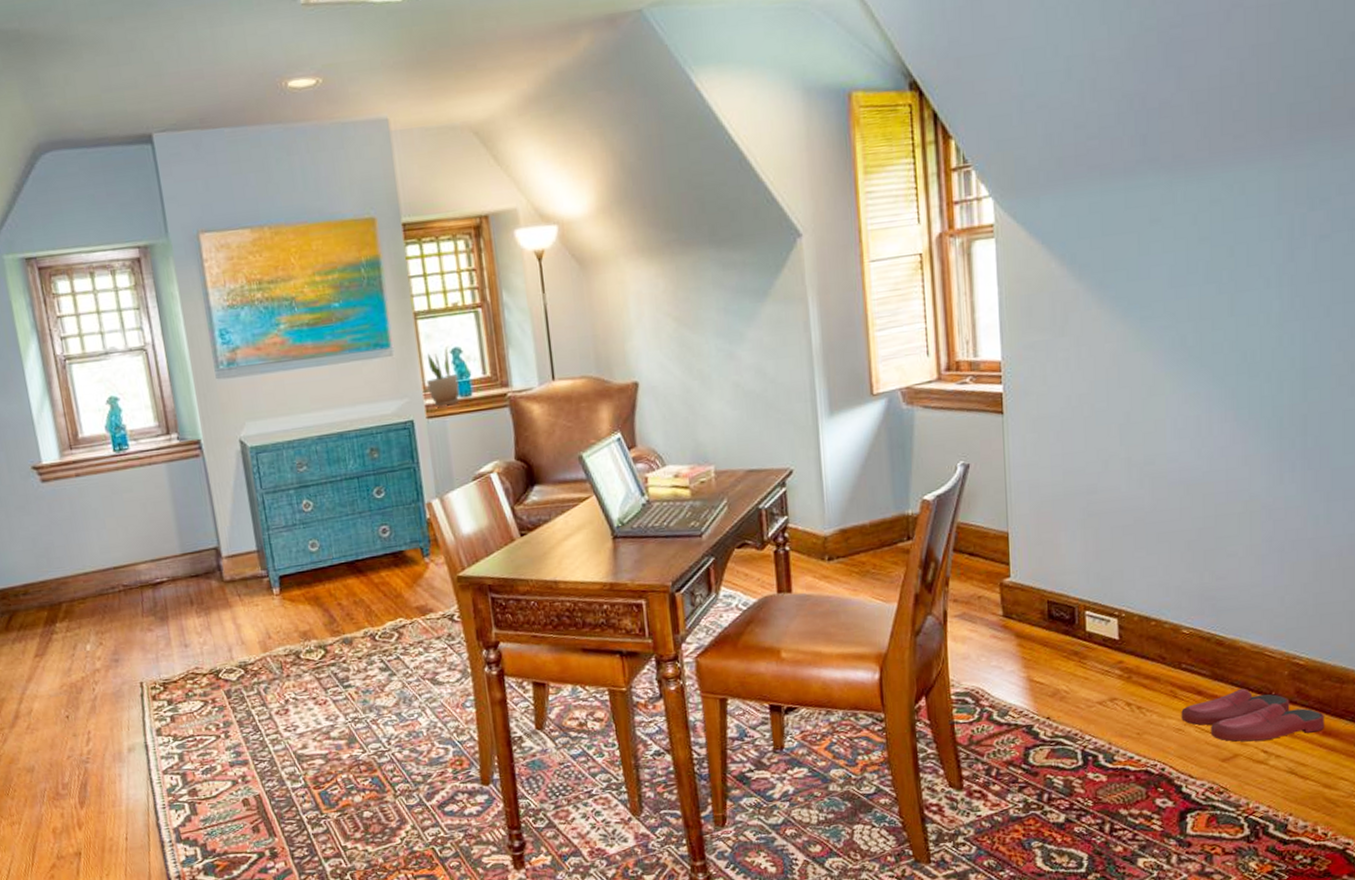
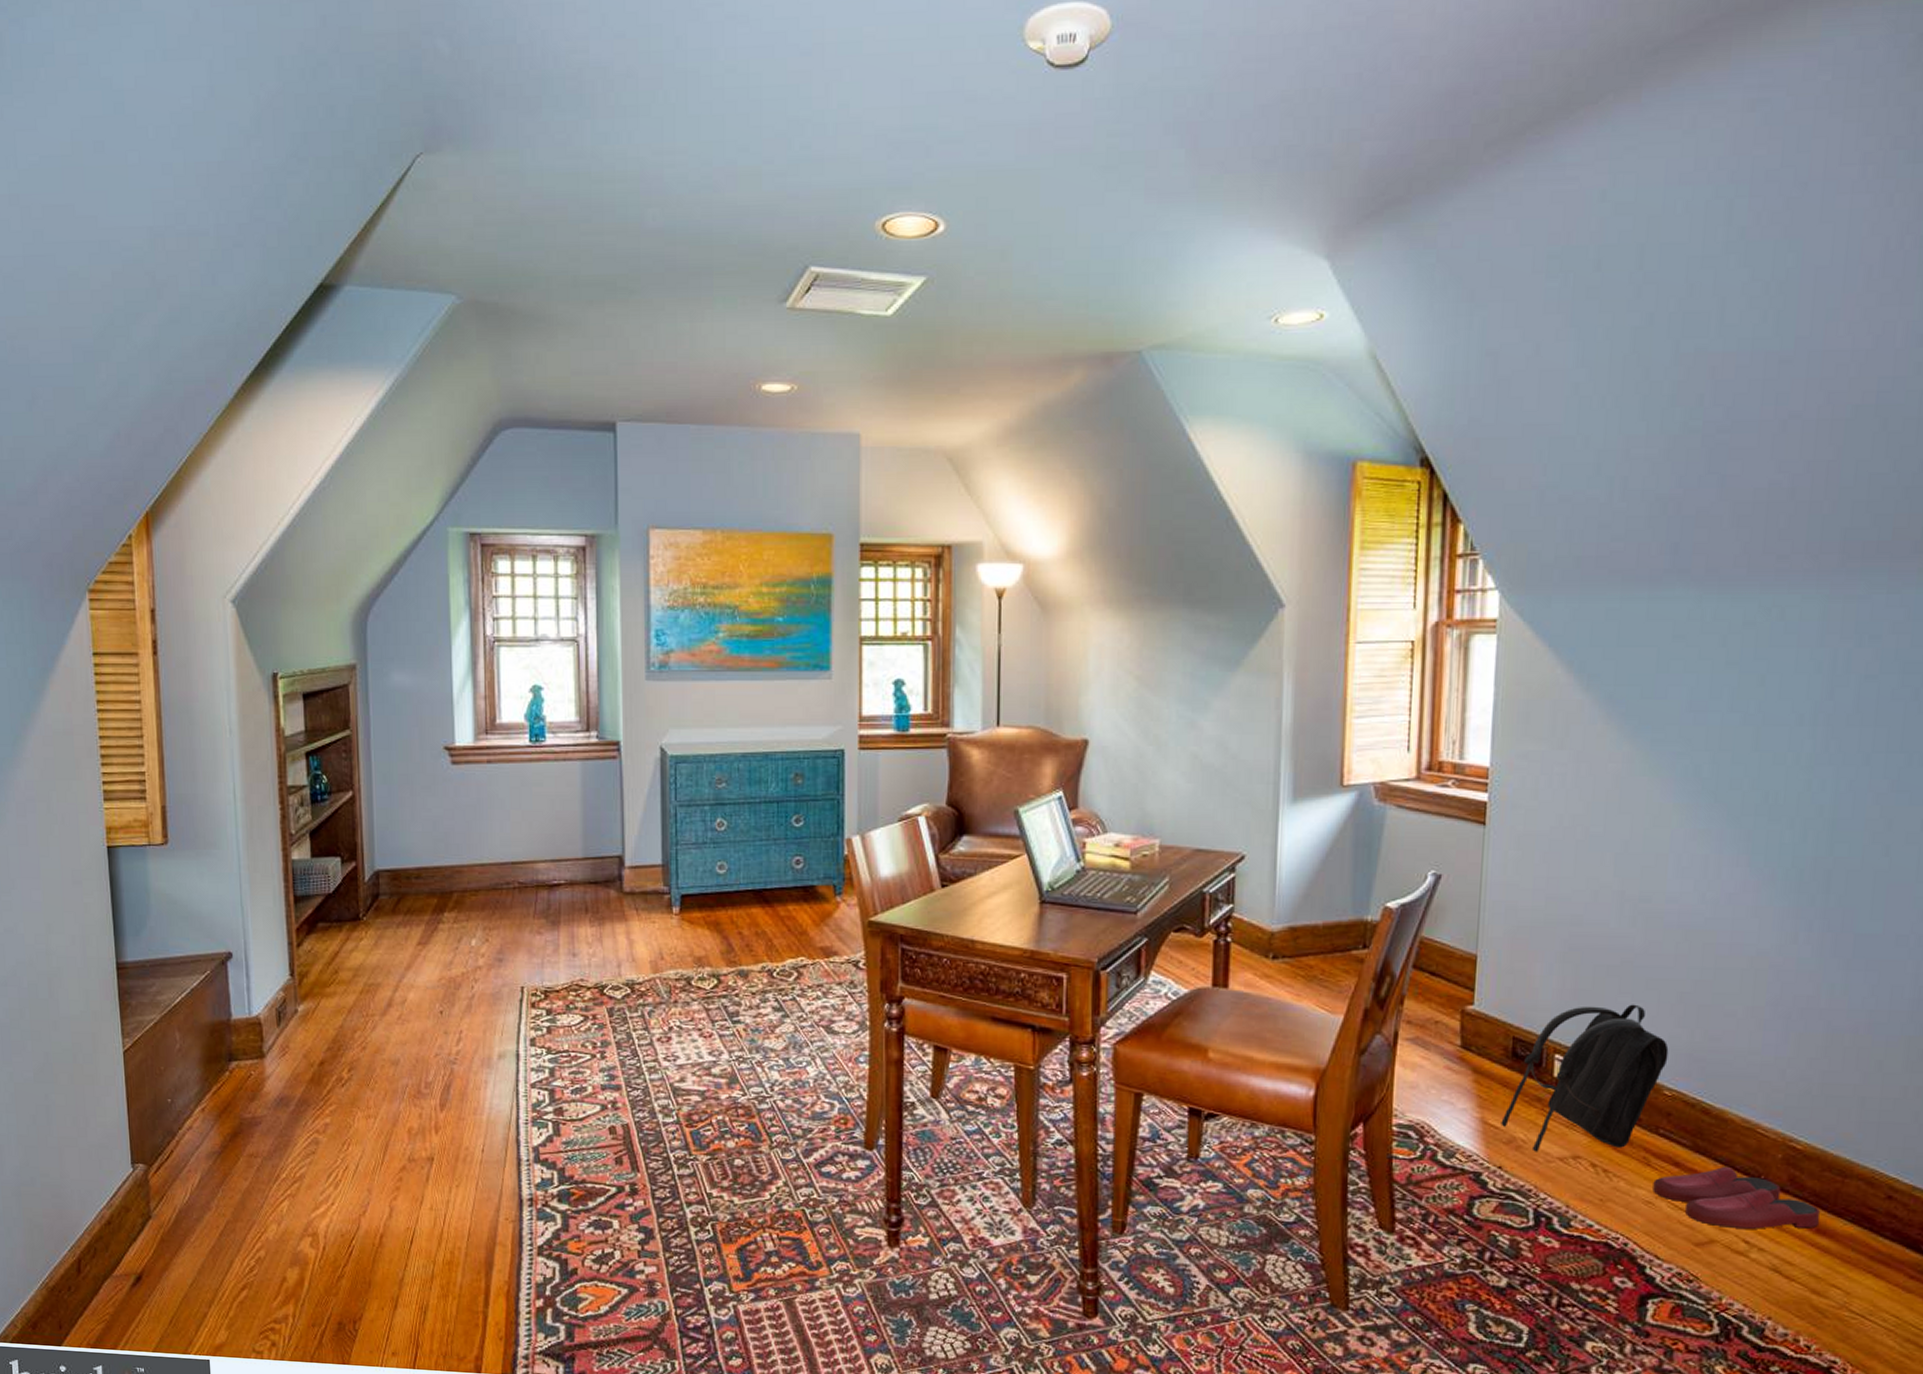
potted plant: present [427,346,460,407] -> none [864,677,897,739]
backpack: none [1045,557,1183,700] -> present [1501,1004,1669,1152]

